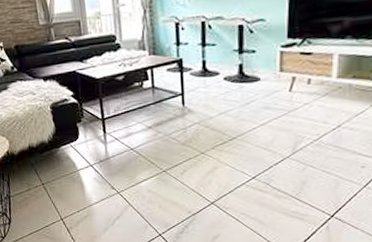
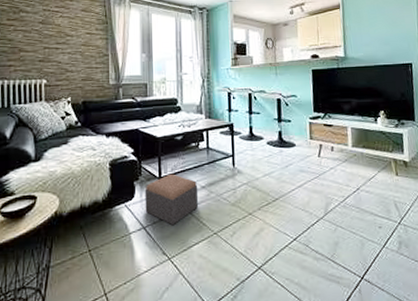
footstool: none [88,115,145,163] -> present [144,173,199,225]

